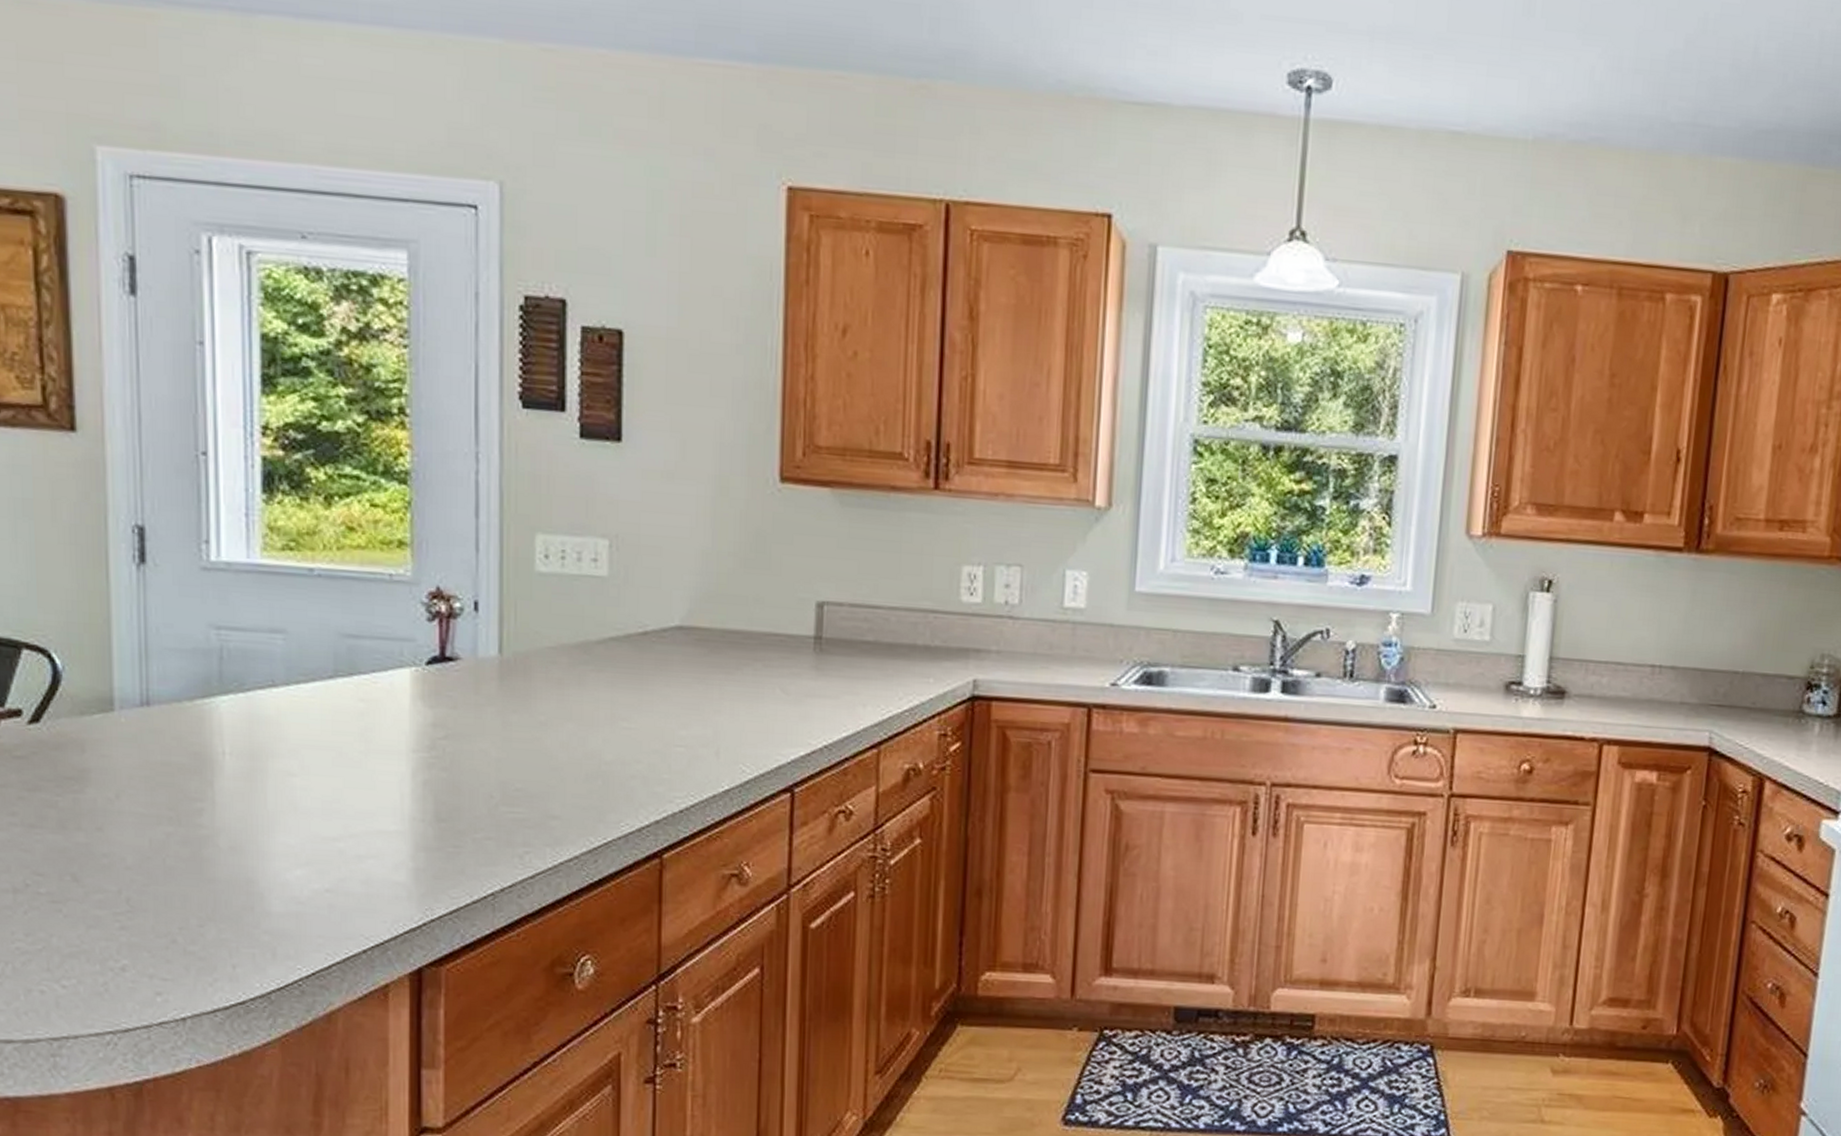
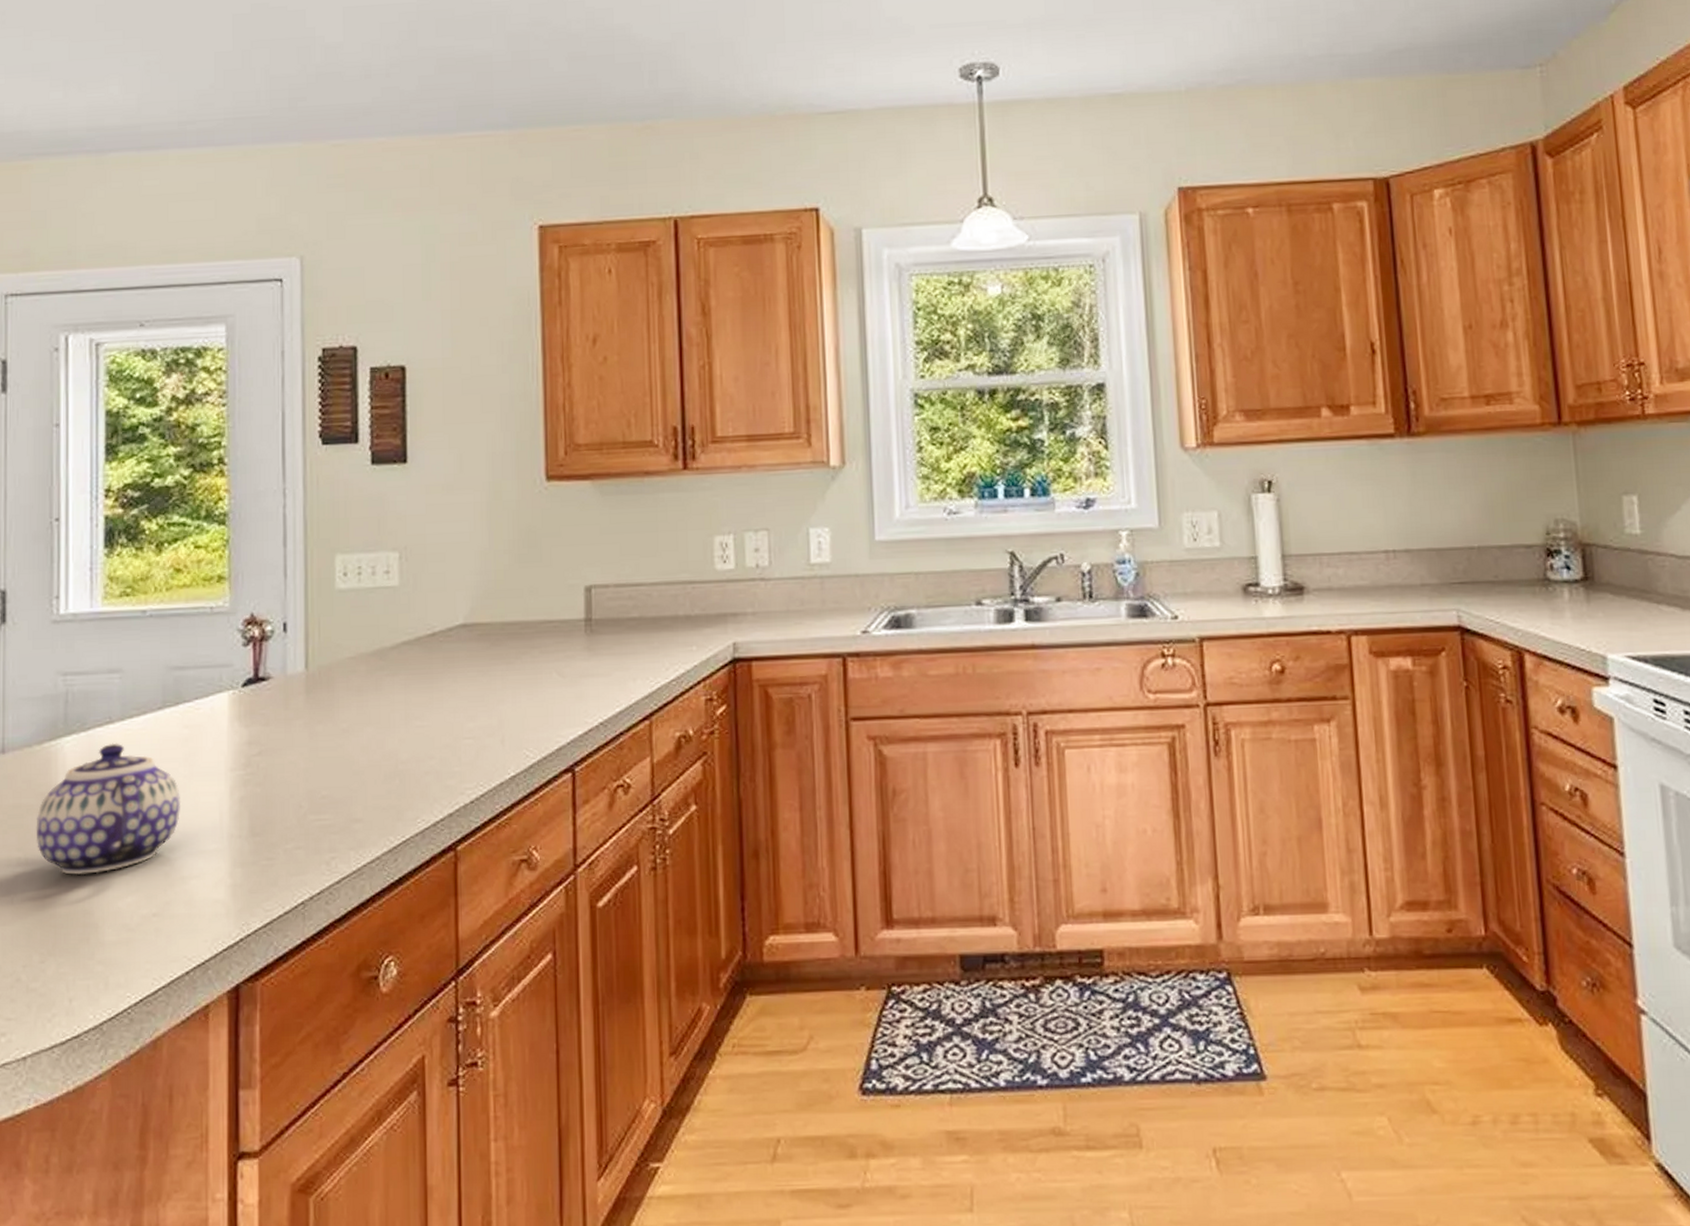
teapot: none [189,708,357,843] -> present [36,743,181,875]

